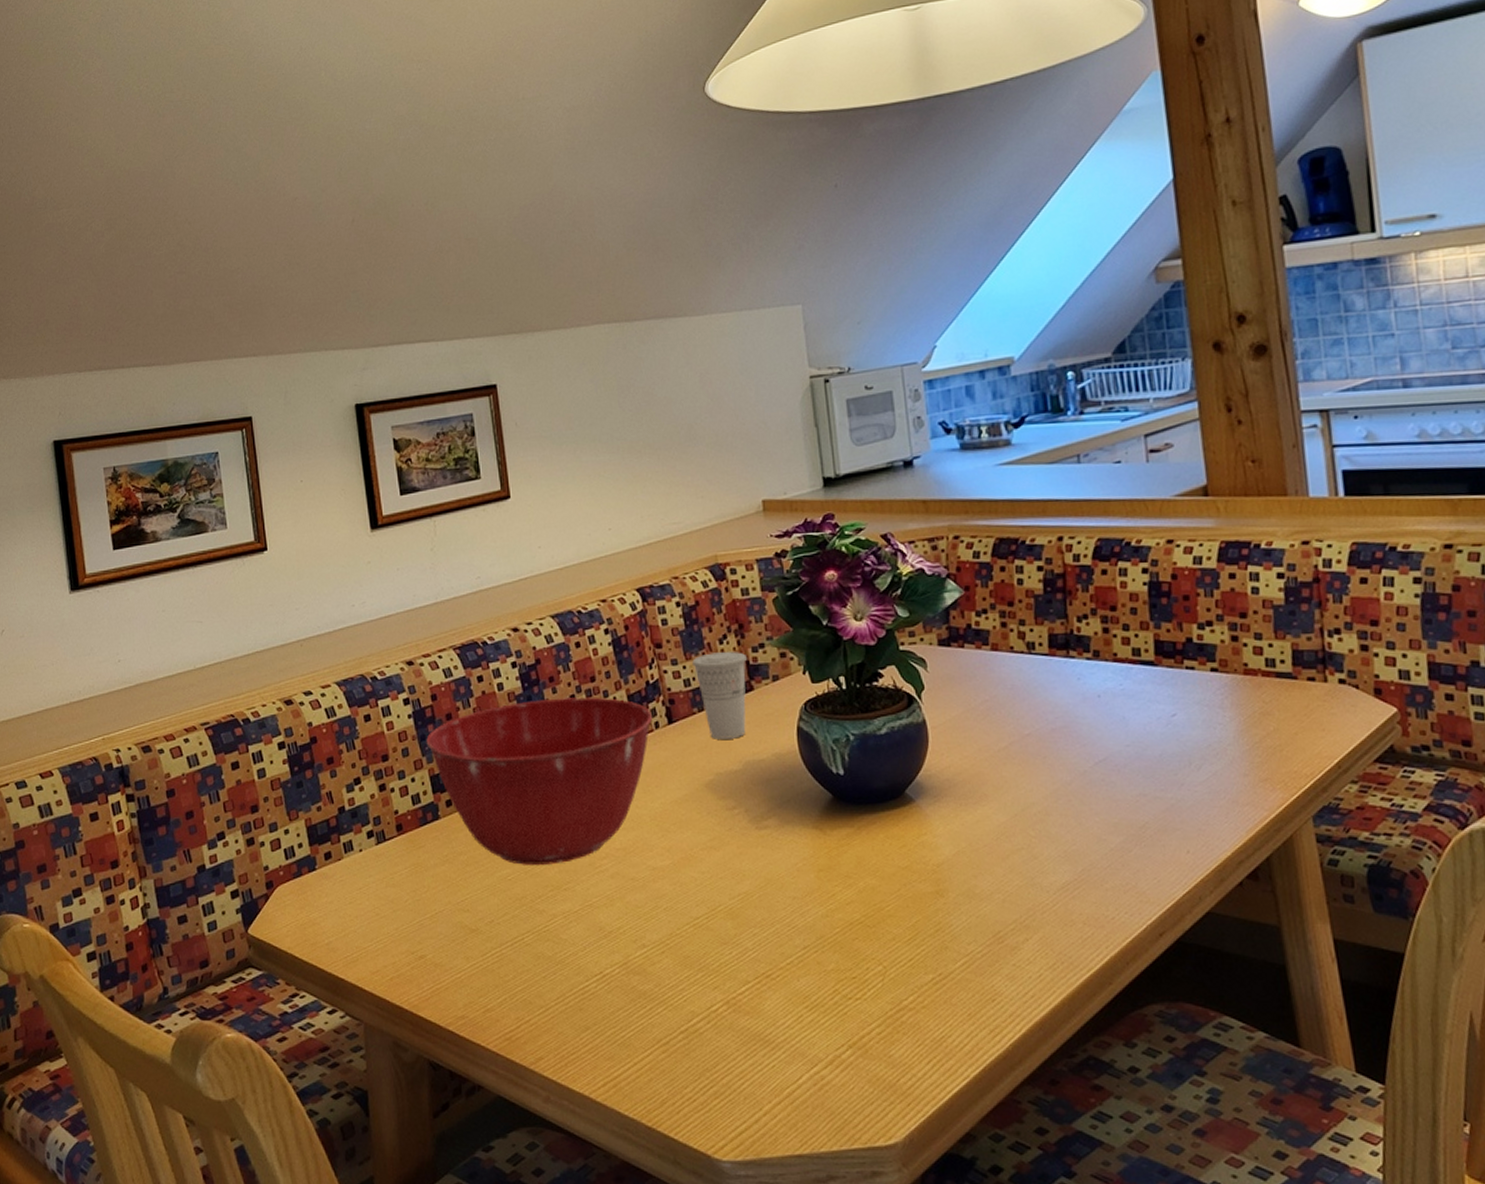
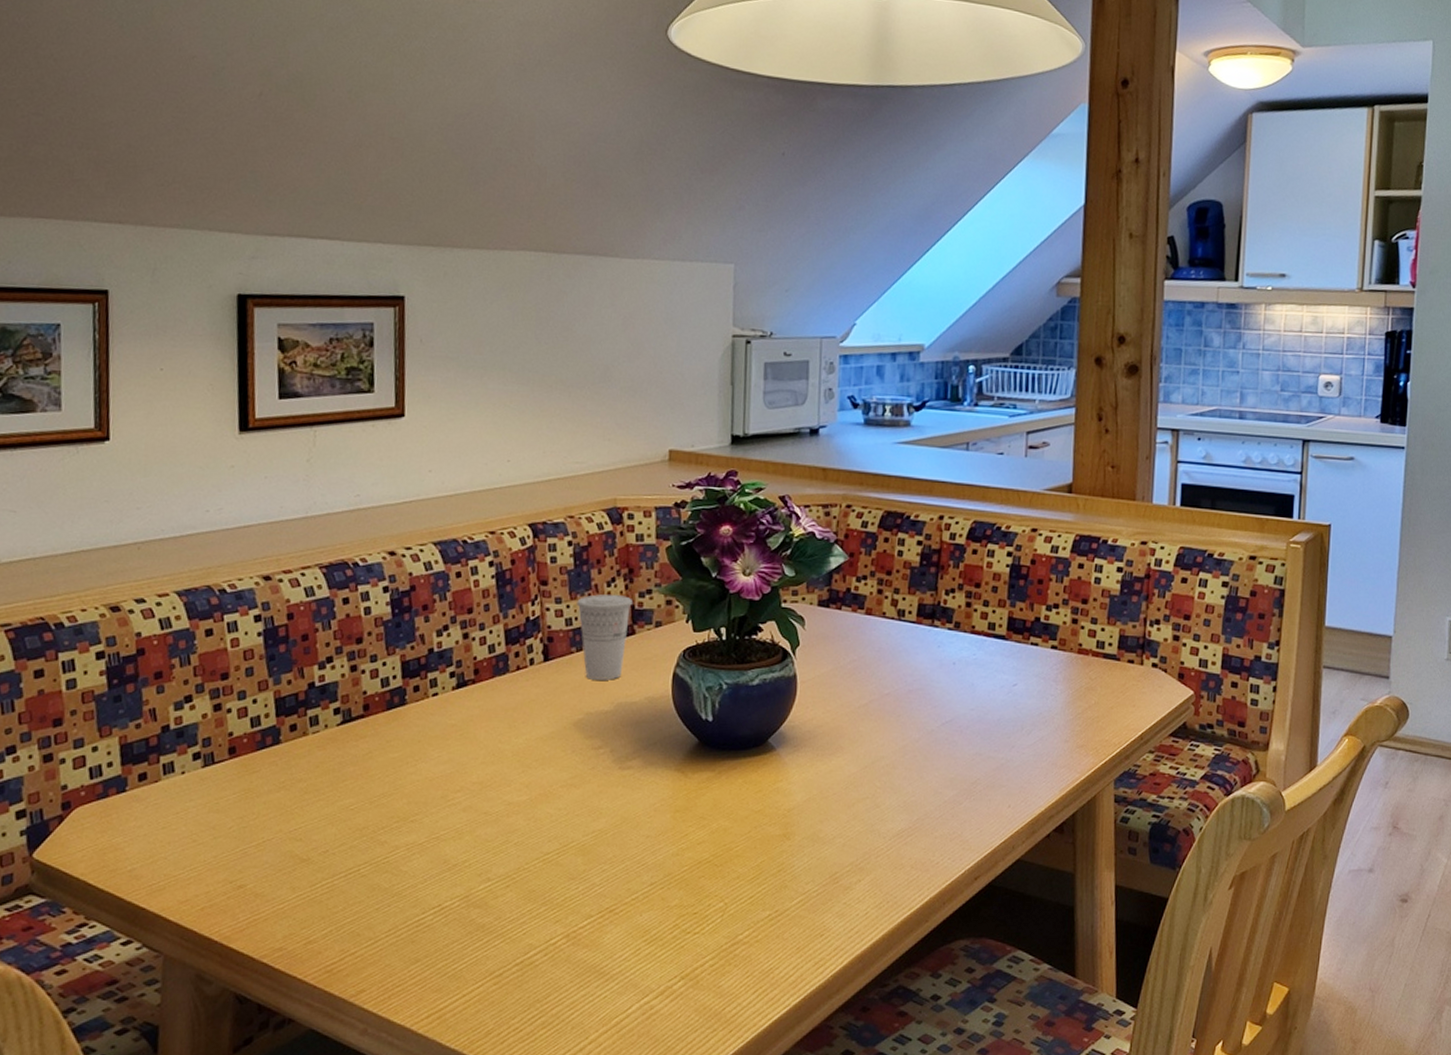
mixing bowl: present [426,697,653,865] -> none [275,627,529,796]

